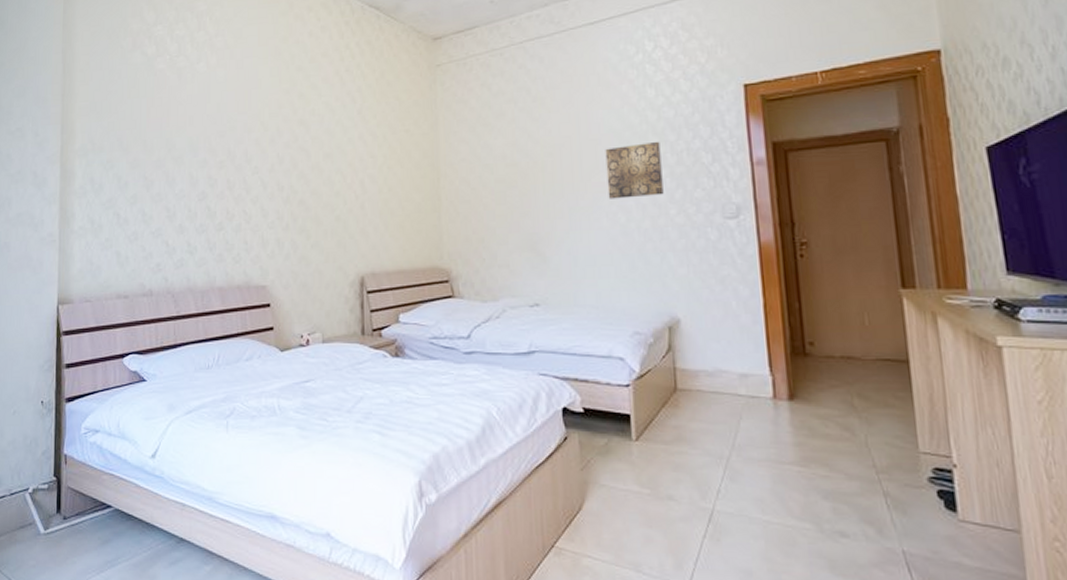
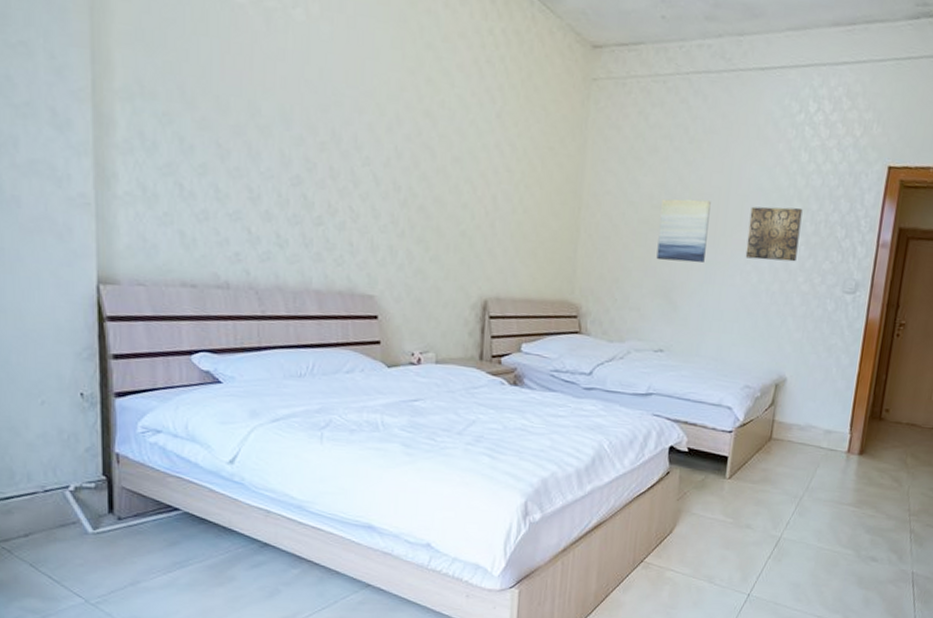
wall art: none [515,151,567,215] -> present [656,198,711,263]

